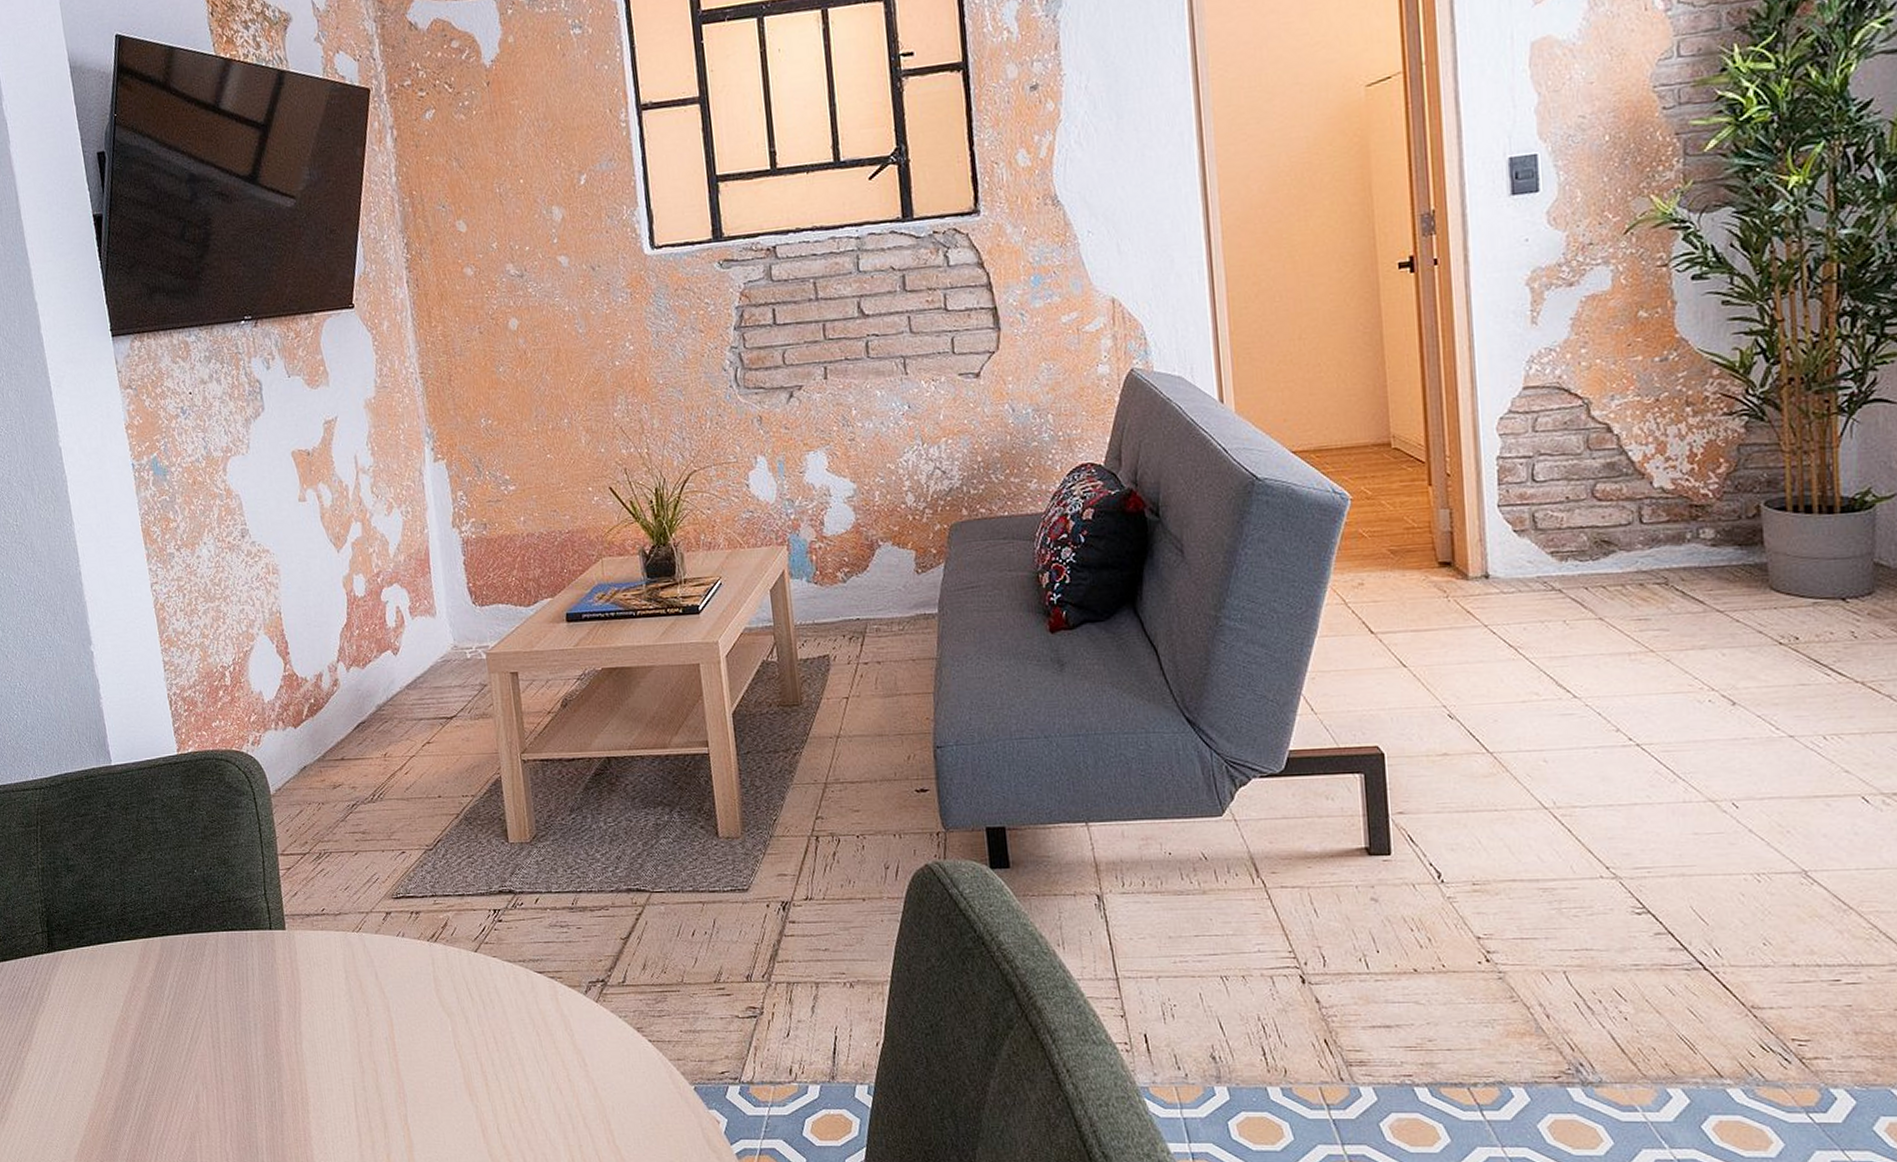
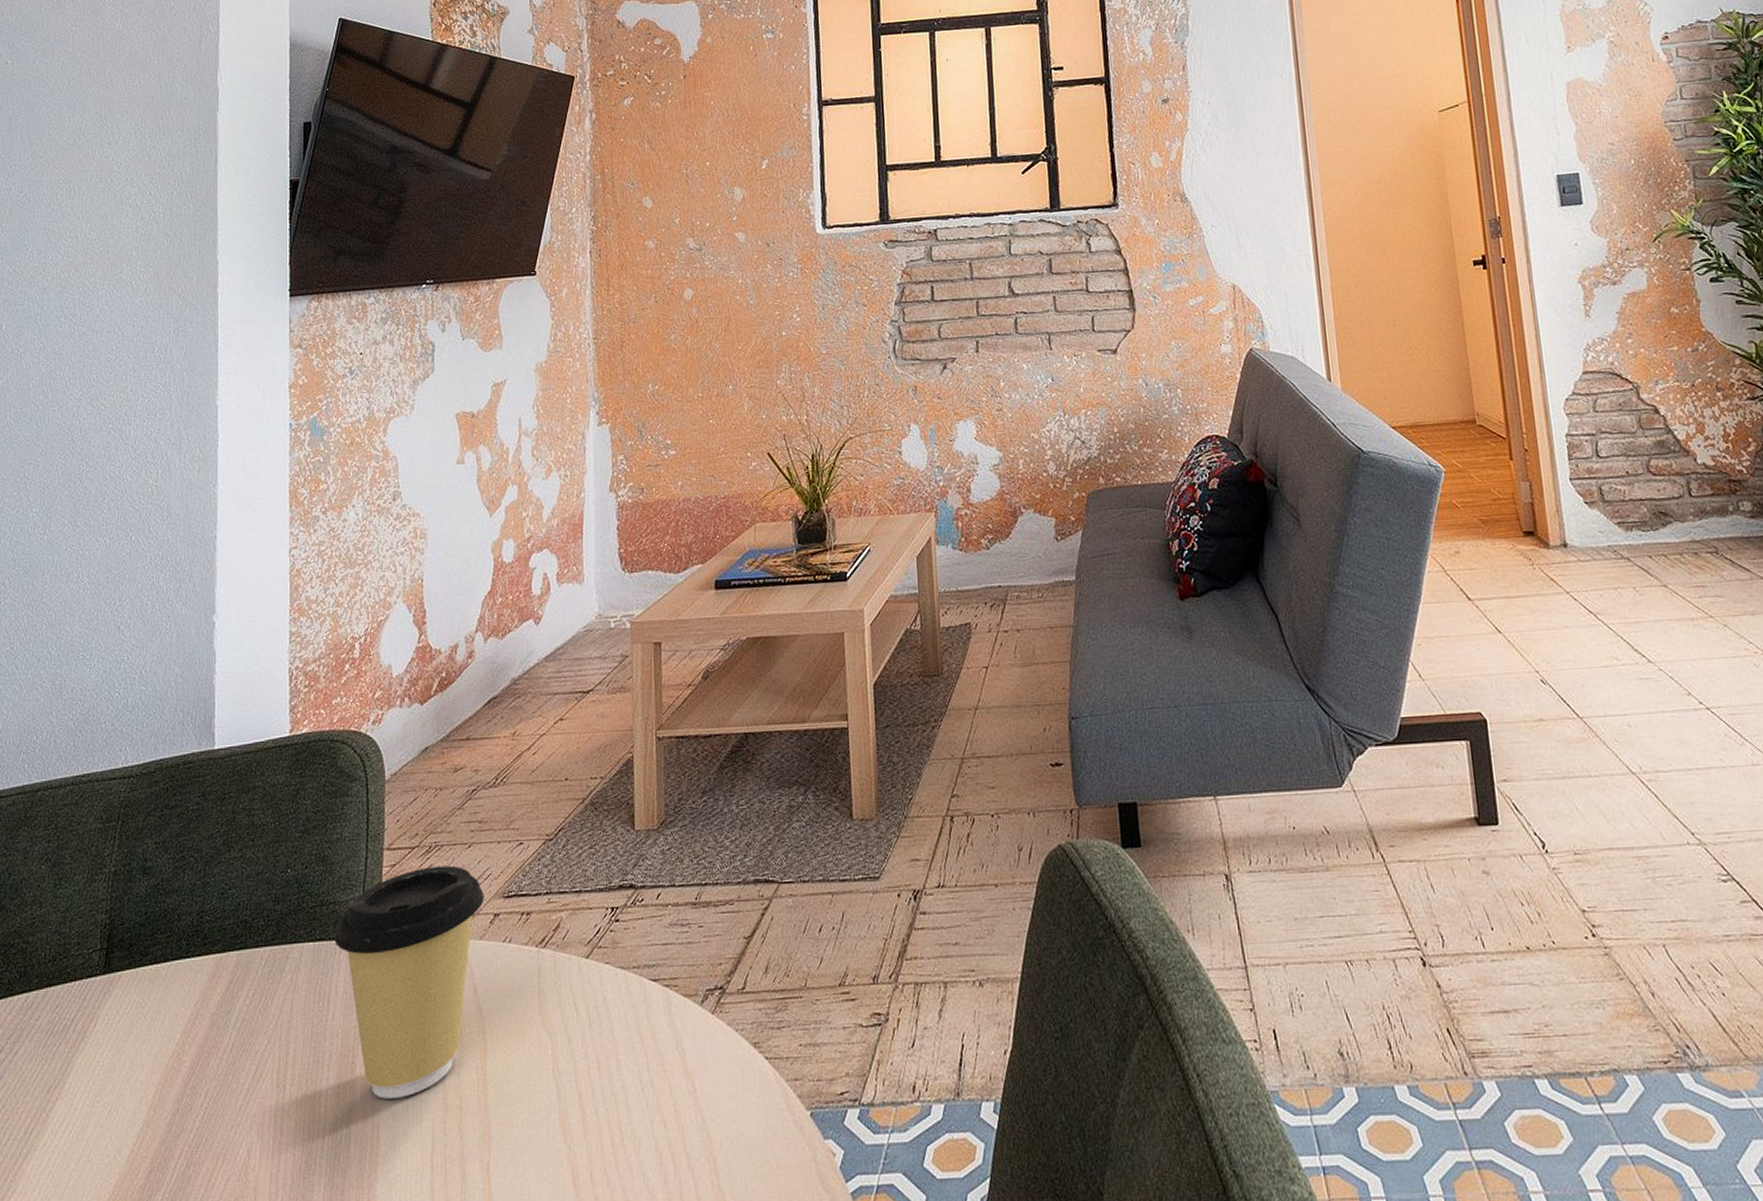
coffee cup: none [244,870,376,1061] -> present [334,865,484,1099]

